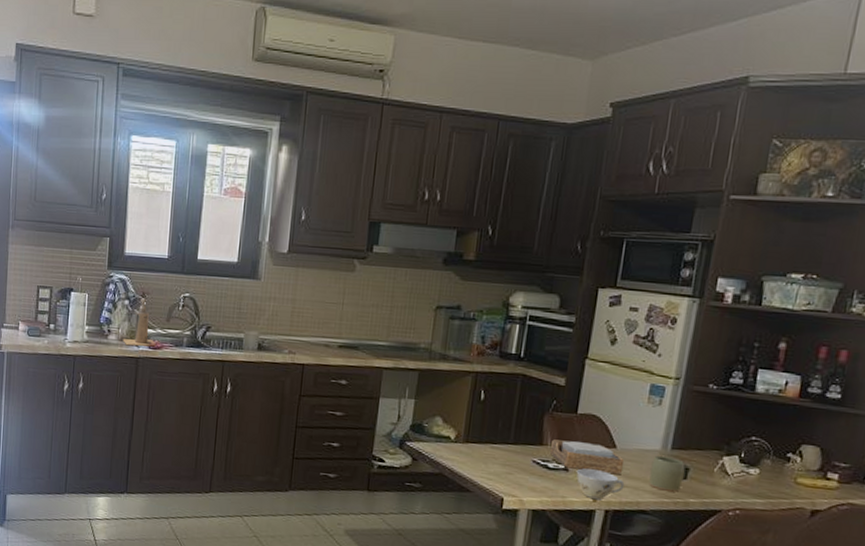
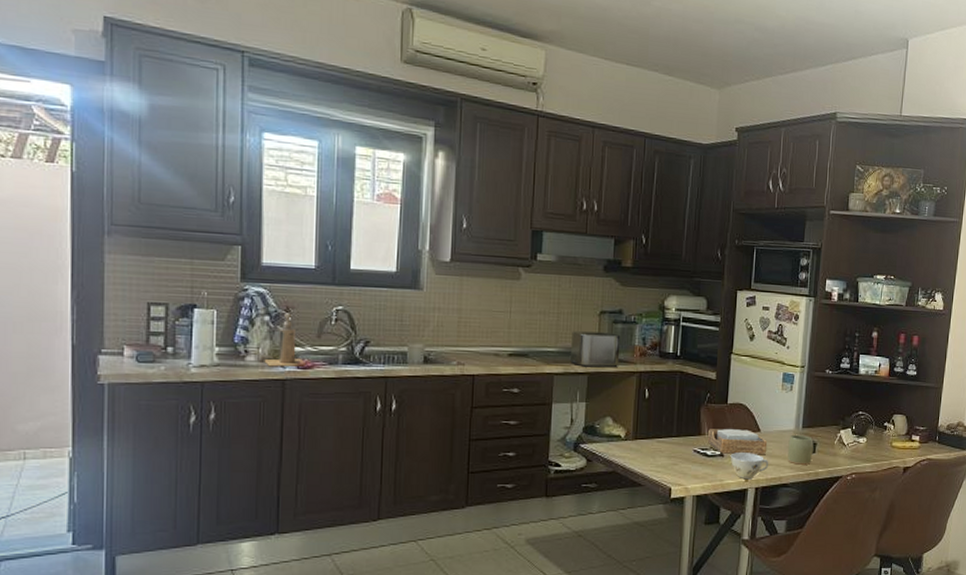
toaster: none [400,325,457,366] -> present [569,331,621,368]

